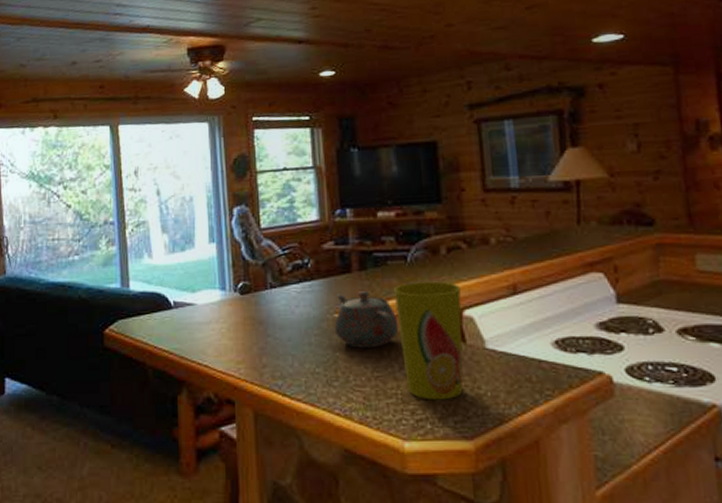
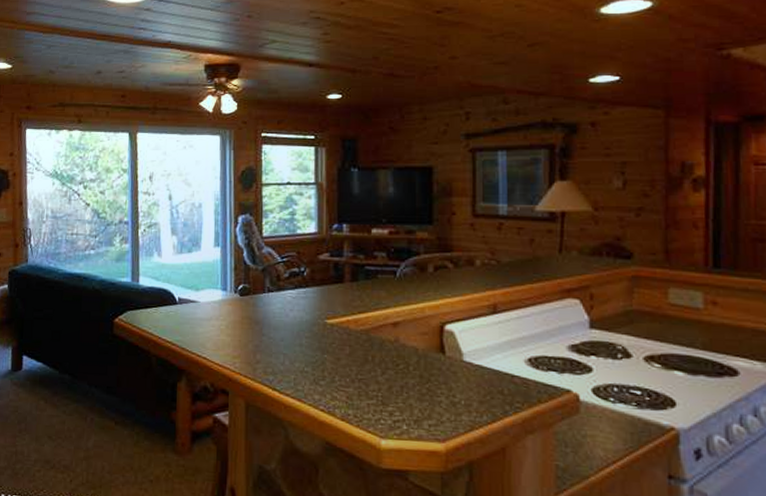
teapot: present [334,291,399,348] -> none [324,301,384,353]
cup: present [393,281,463,400] -> none [381,295,444,405]

